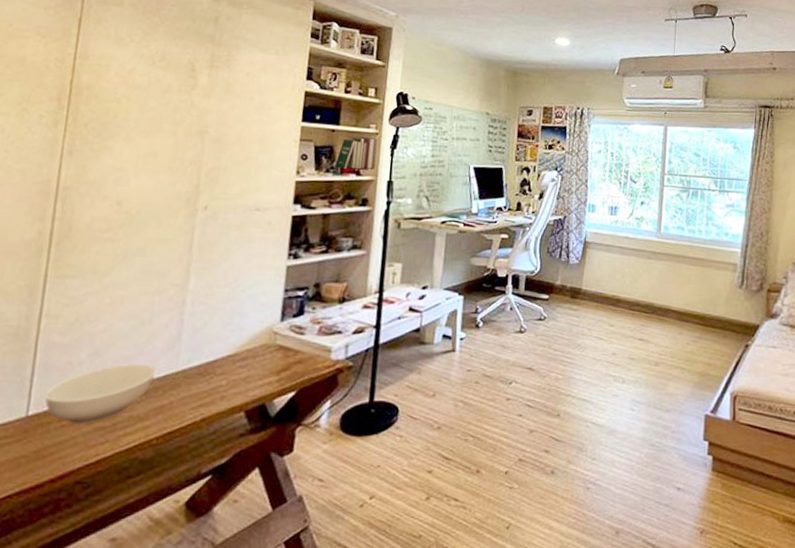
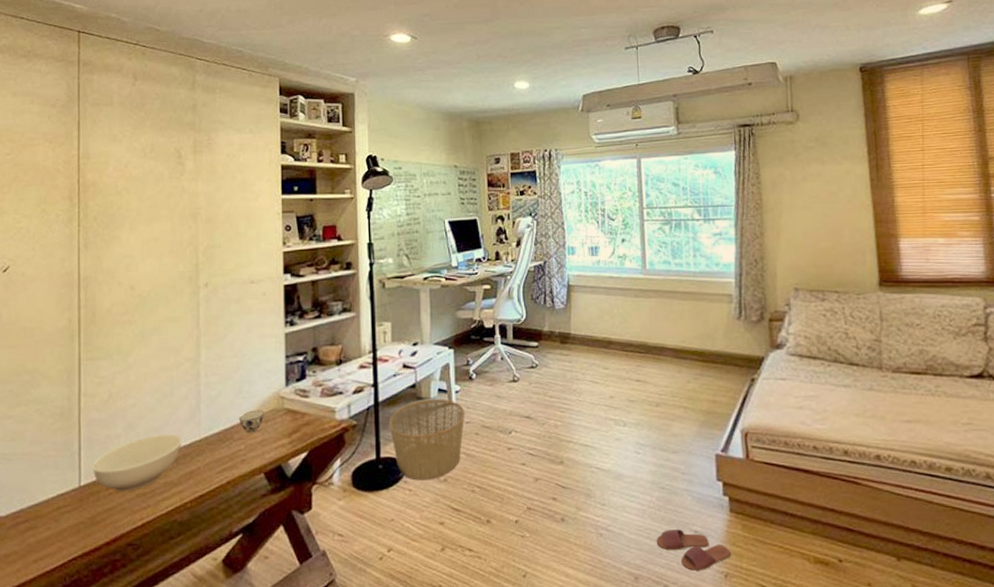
teacup: none [223,344,253,368] -> present [238,410,264,433]
books: present [335,137,377,170] -> none [317,203,354,236]
basket: none [387,344,468,427] -> present [388,399,466,481]
slippers: none [640,486,708,526] -> present [656,529,731,571]

